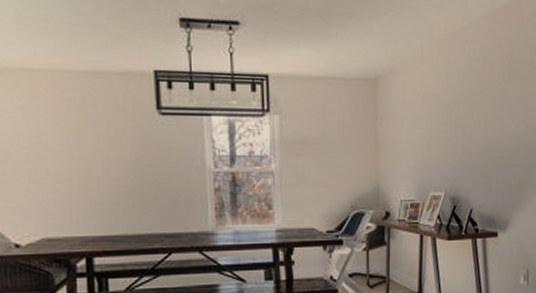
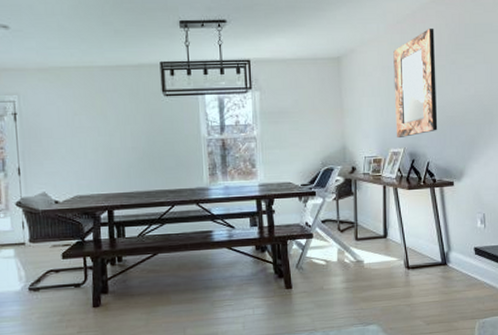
home mirror: none [437,49,486,179] -> present [393,27,438,138]

